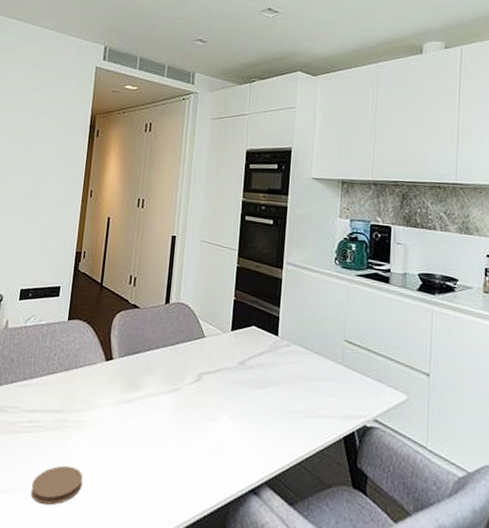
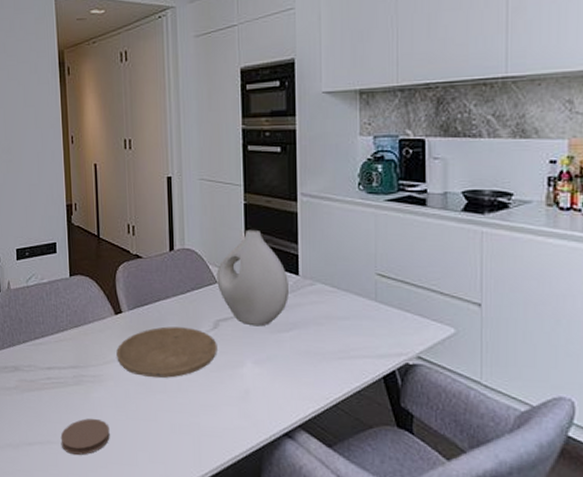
plate: none [101,376,198,428] -> present [116,326,217,378]
vase: none [204,290,269,382] -> present [216,229,289,327]

